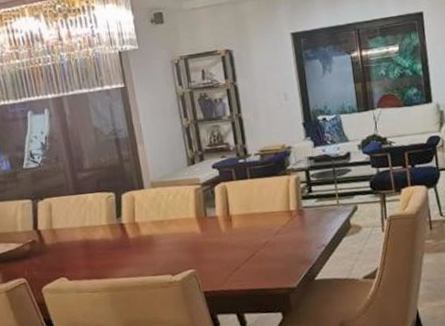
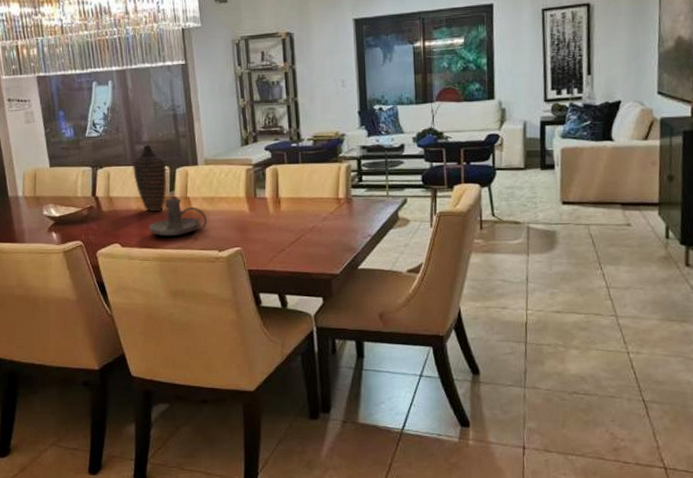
decorative vase: none [75,171,114,241] -> present [133,144,167,211]
candle holder: none [96,224,159,265] -> present [148,198,208,237]

